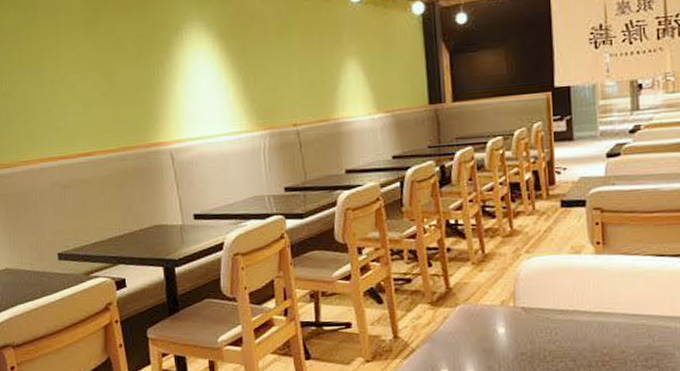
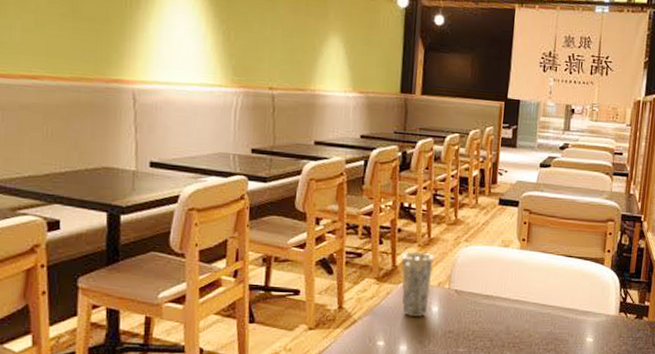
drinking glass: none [455,270,492,340] -> present [401,251,434,316]

